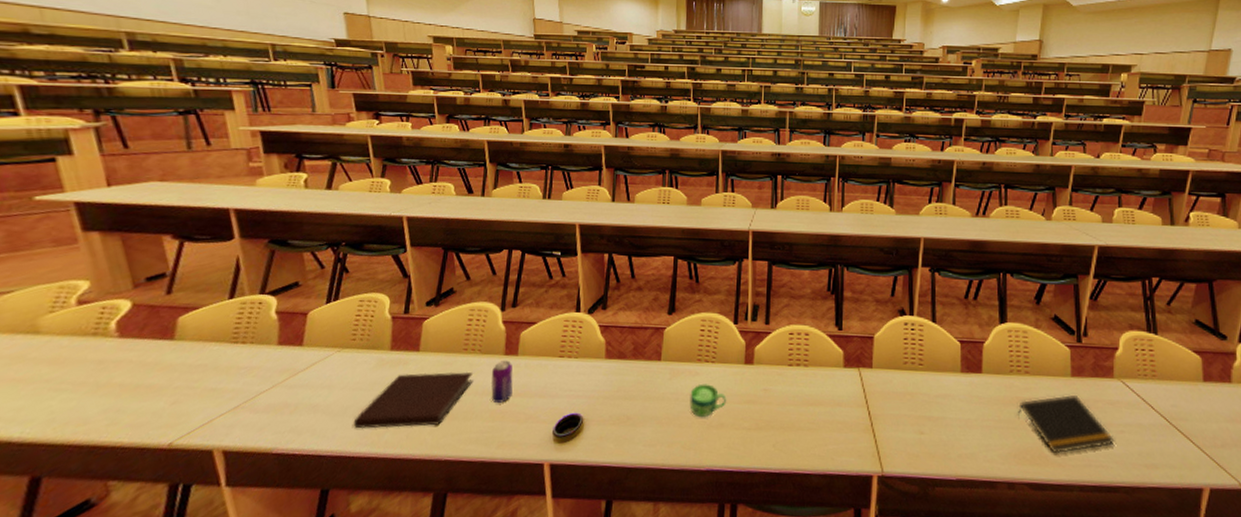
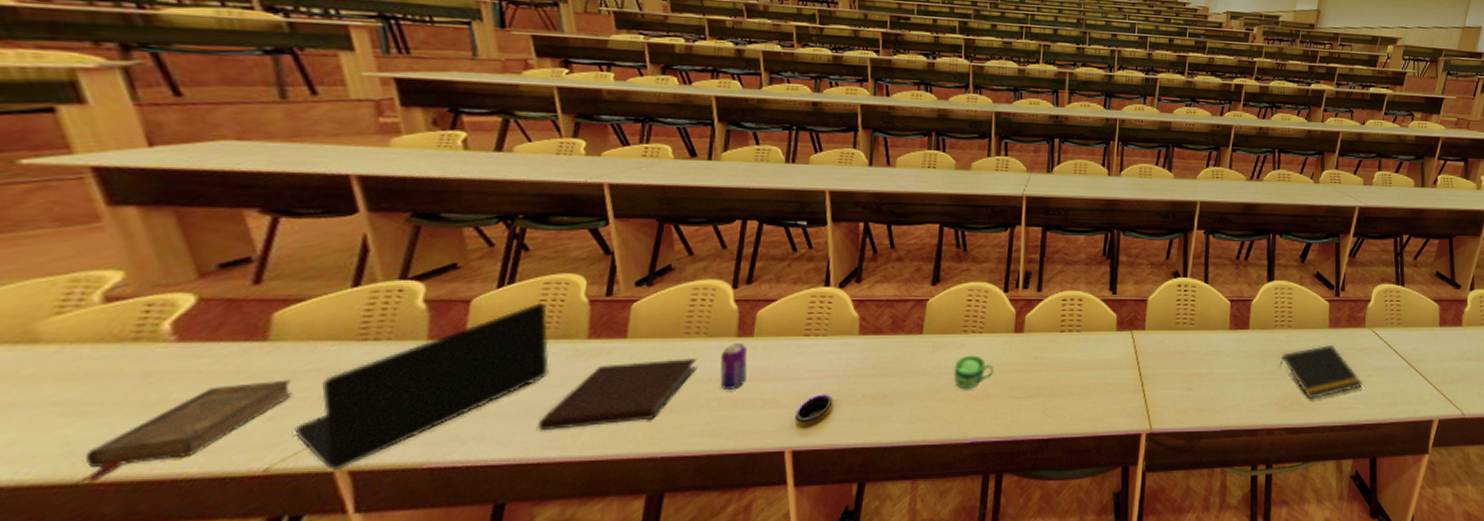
book: none [52,372,189,446] -> present [70,379,293,486]
laptop: none [188,317,362,450] -> present [294,303,549,471]

